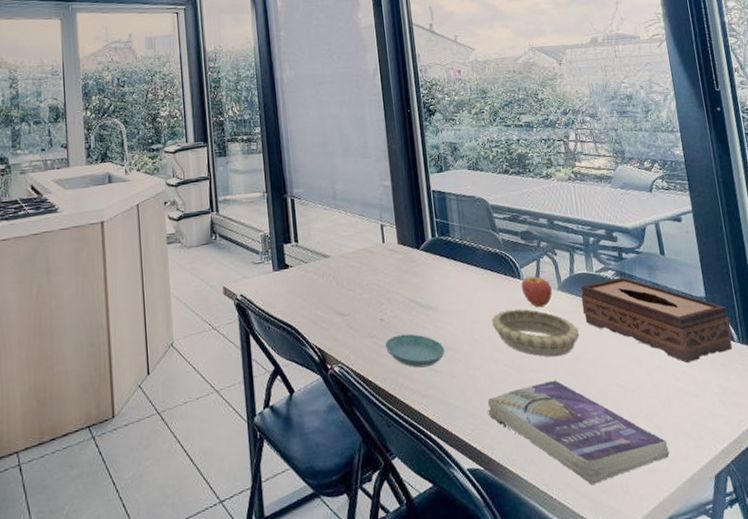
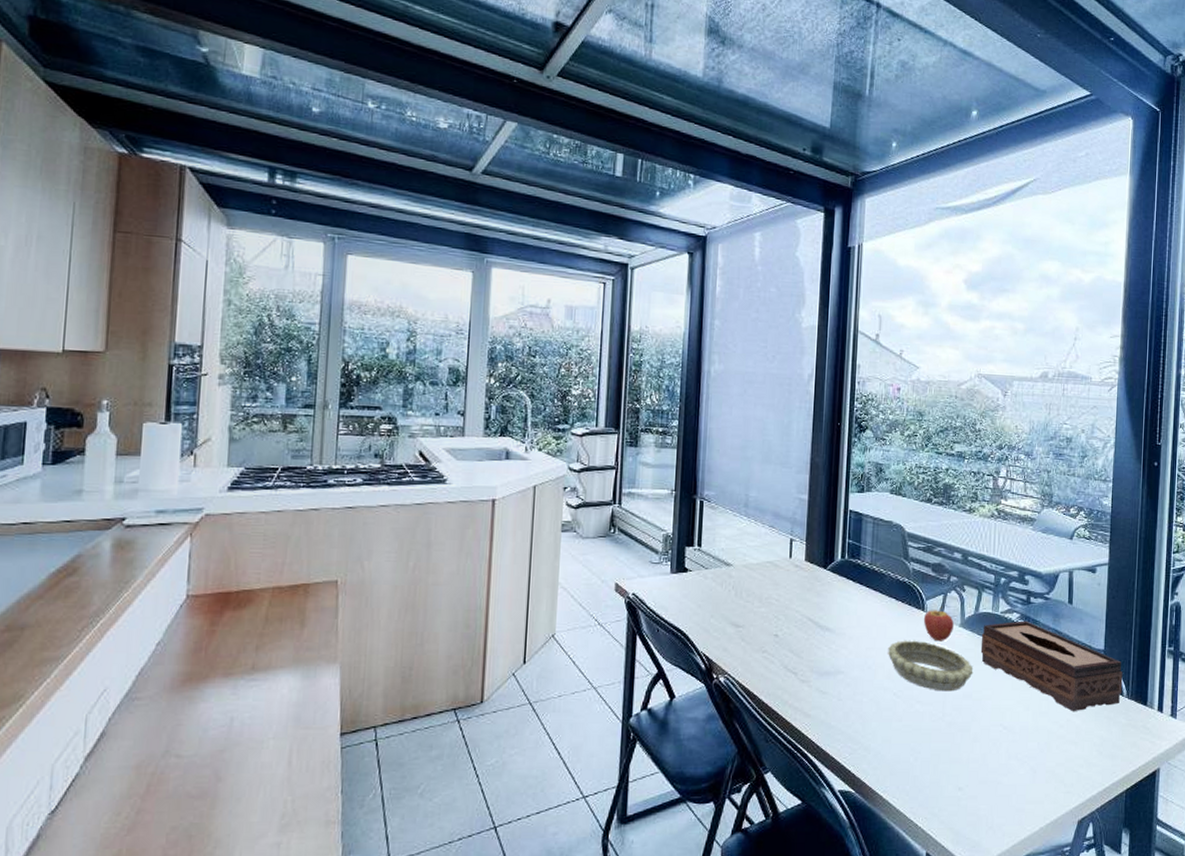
saucer: present [384,333,445,368] -> none [775,652,835,687]
book: present [487,380,670,484] -> none [867,714,1039,817]

